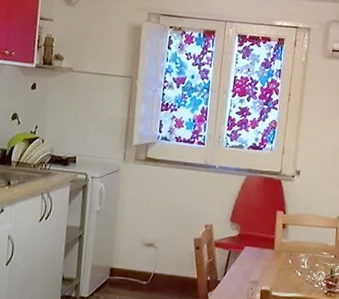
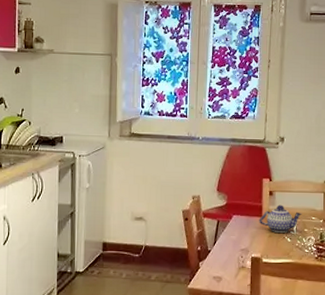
teapot: none [270,238,314,267] -> present [259,205,303,233]

